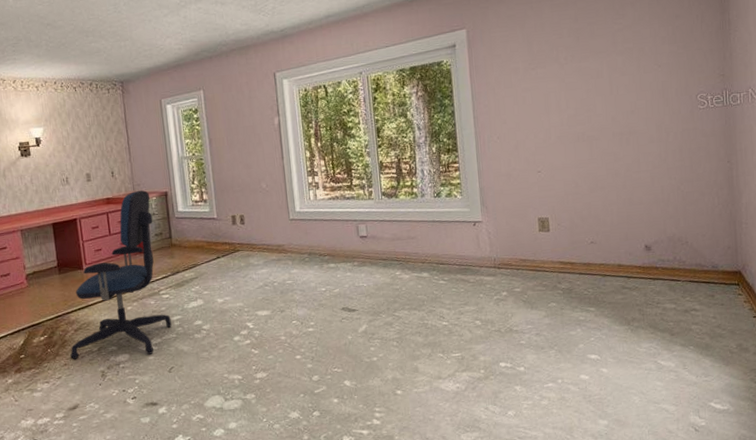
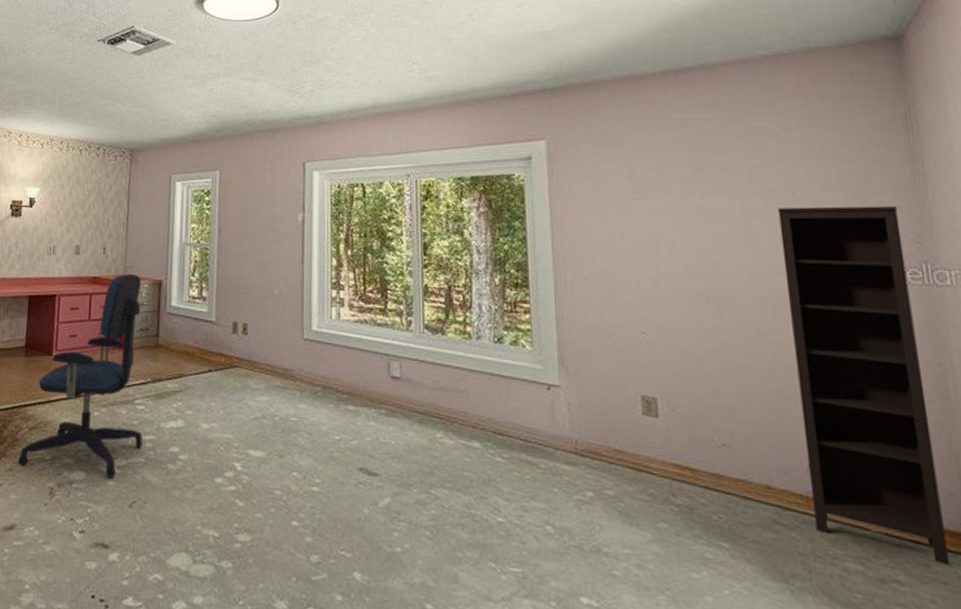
bookcase: none [632,50,726,293] -> present [778,206,951,565]

